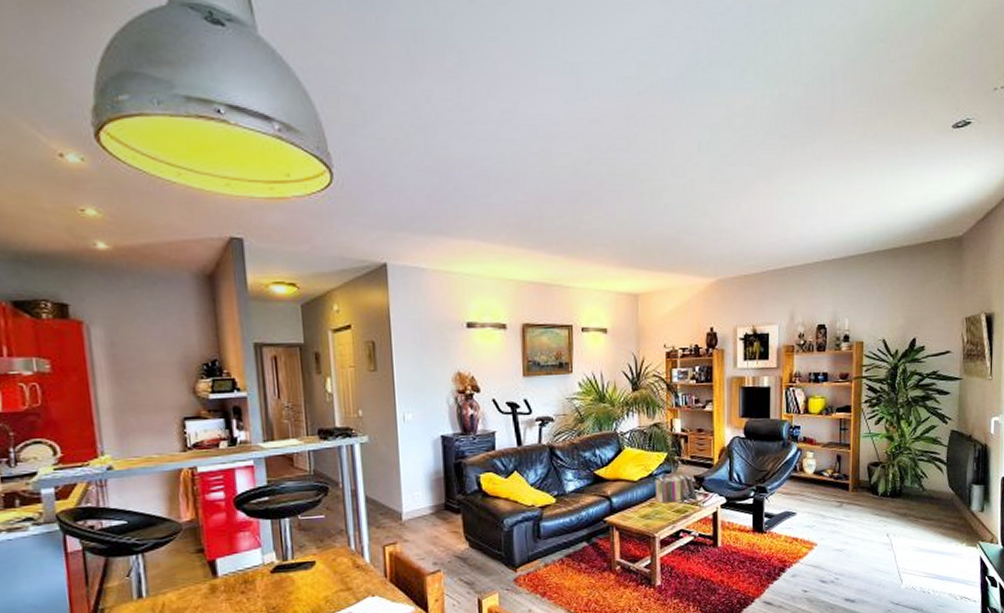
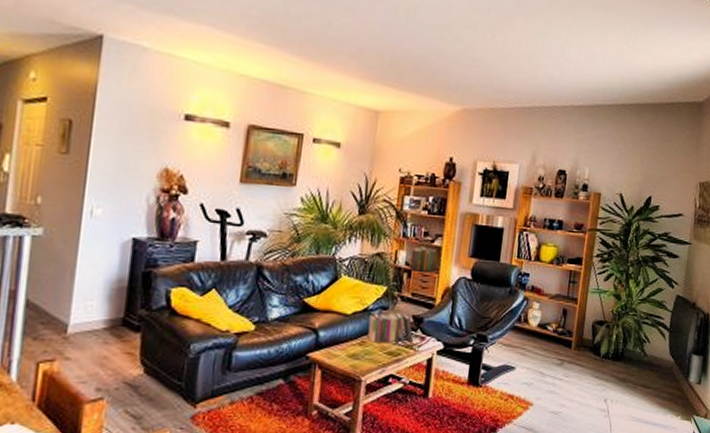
books: none [686,413,710,436] -> present [411,246,438,272]

